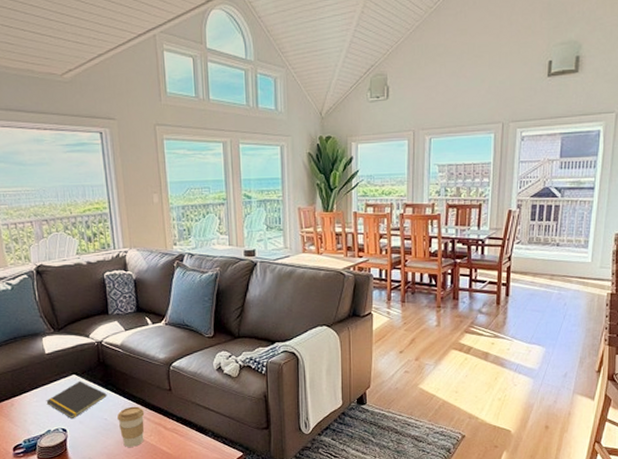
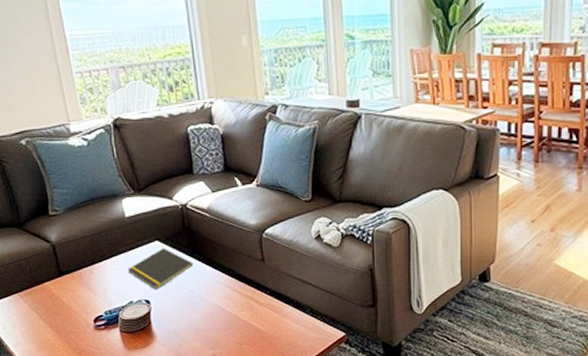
coffee cup: present [117,406,145,447] -> none [205,277,235,322]

